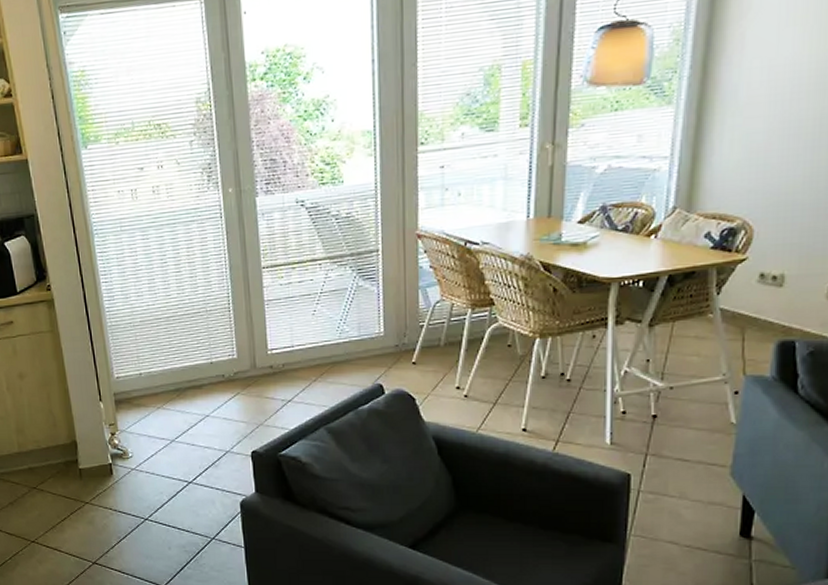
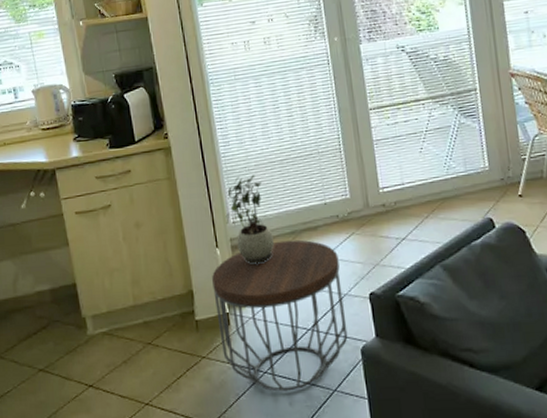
side table: none [95,397,228,537] -> present [212,239,348,392]
potted plant: none [109,330,158,419] -> present [225,174,274,264]

